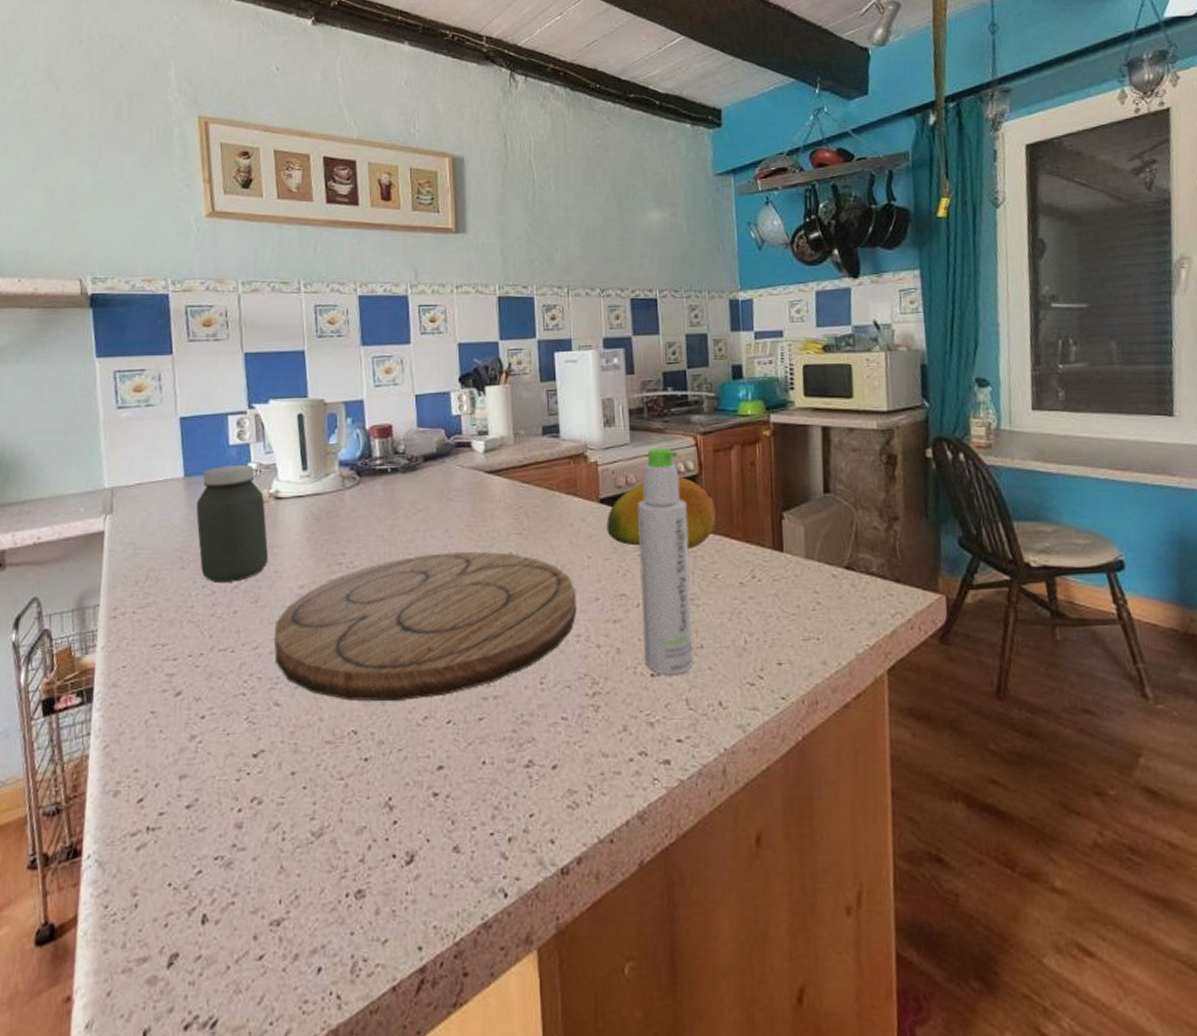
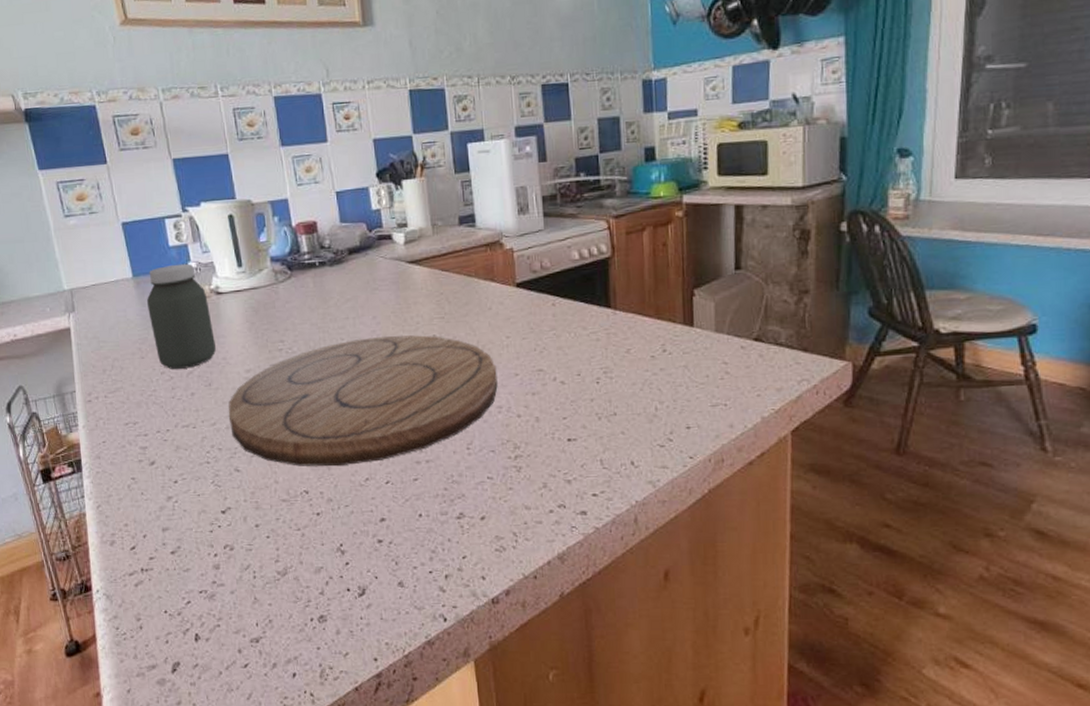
fruit: present [606,477,717,548] -> none [523,260,629,326]
bottle: present [638,448,694,675] -> none [553,233,607,440]

